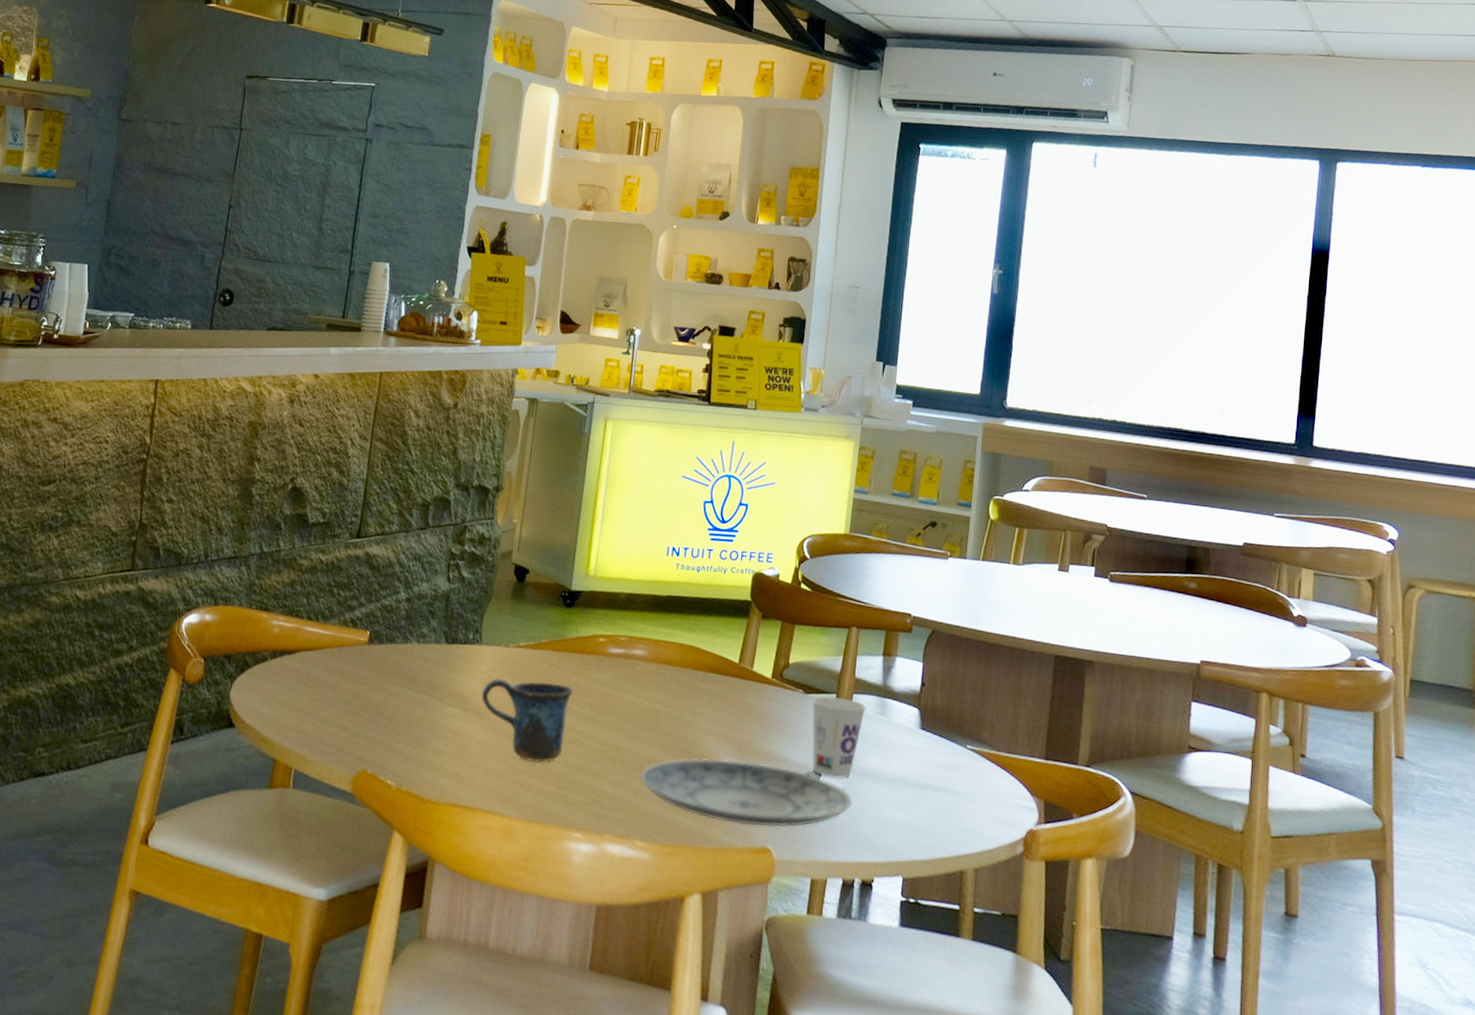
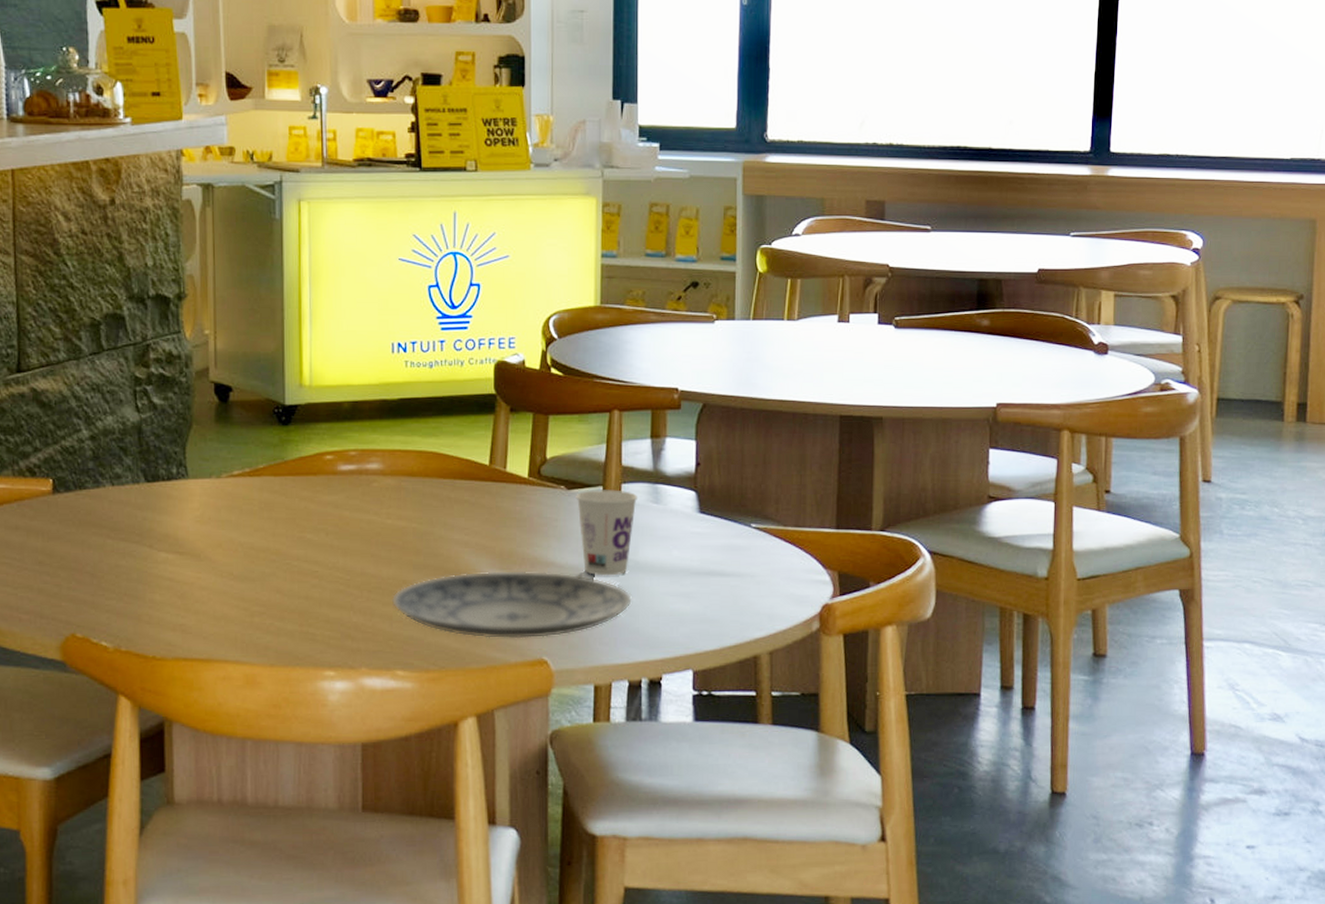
mug: present [481,678,574,763] -> none [197,511,304,602]

